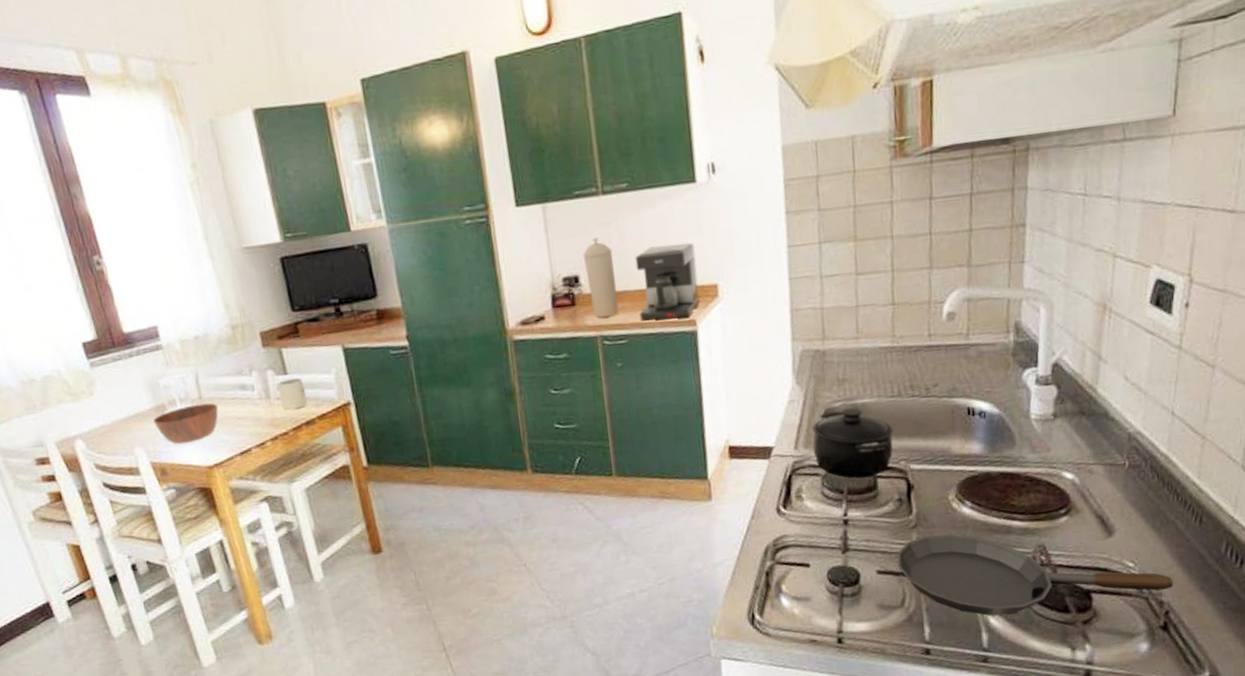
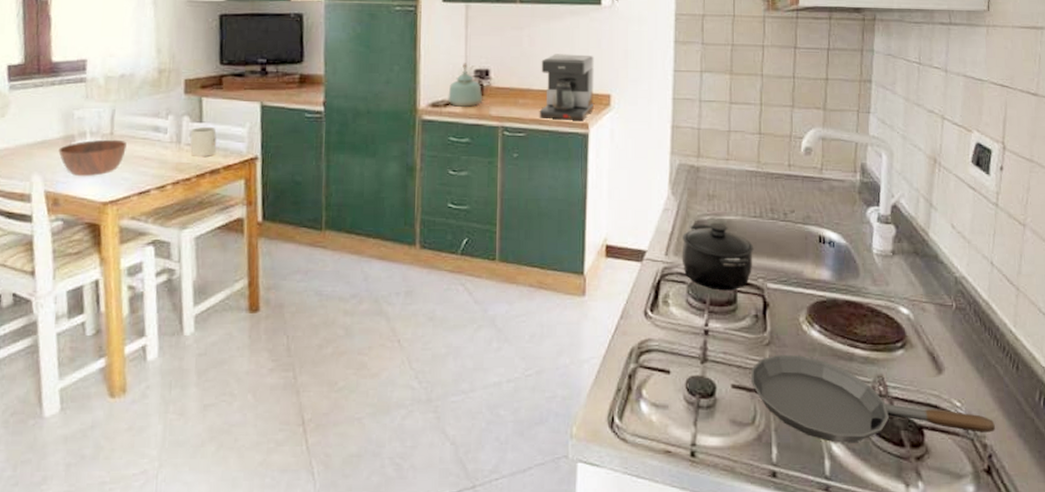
kettle: none [537,272,576,321] -> present [448,63,483,107]
canister: present [582,238,620,318] -> none [495,39,523,110]

